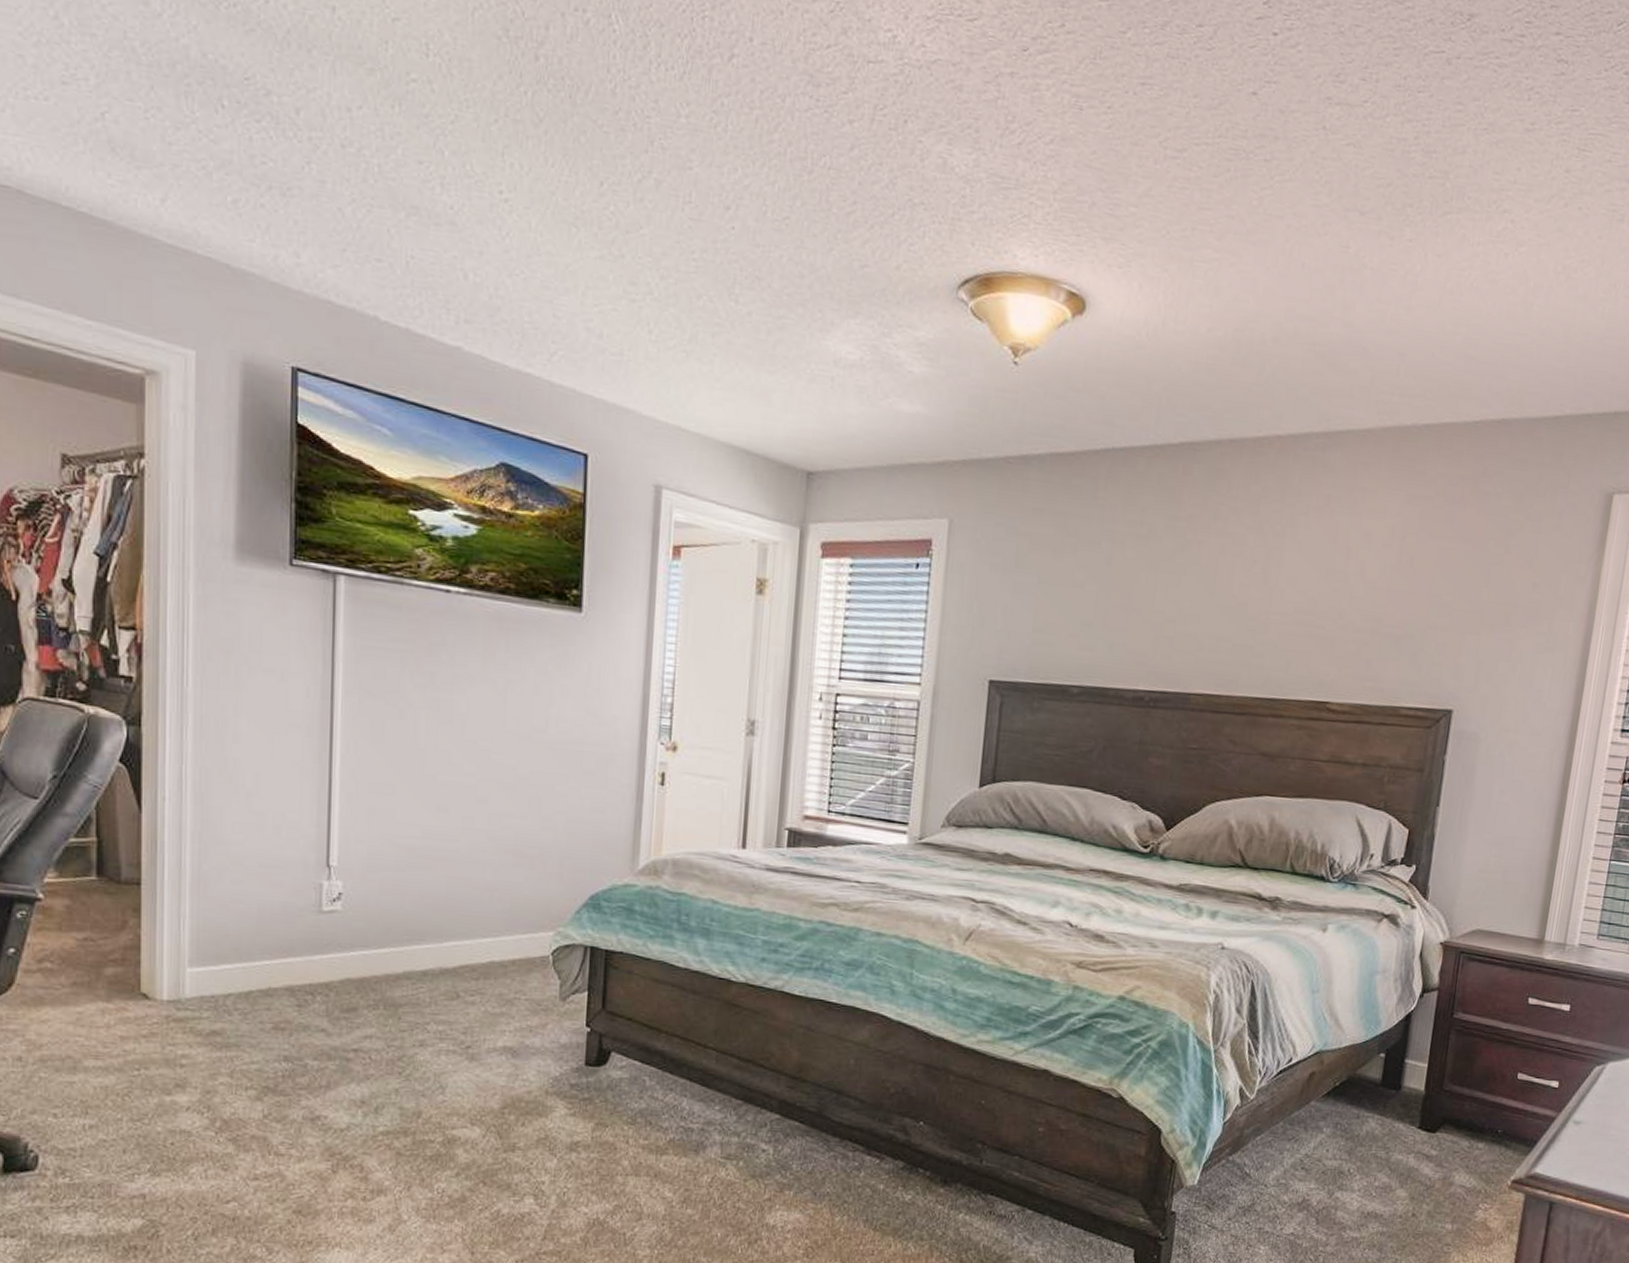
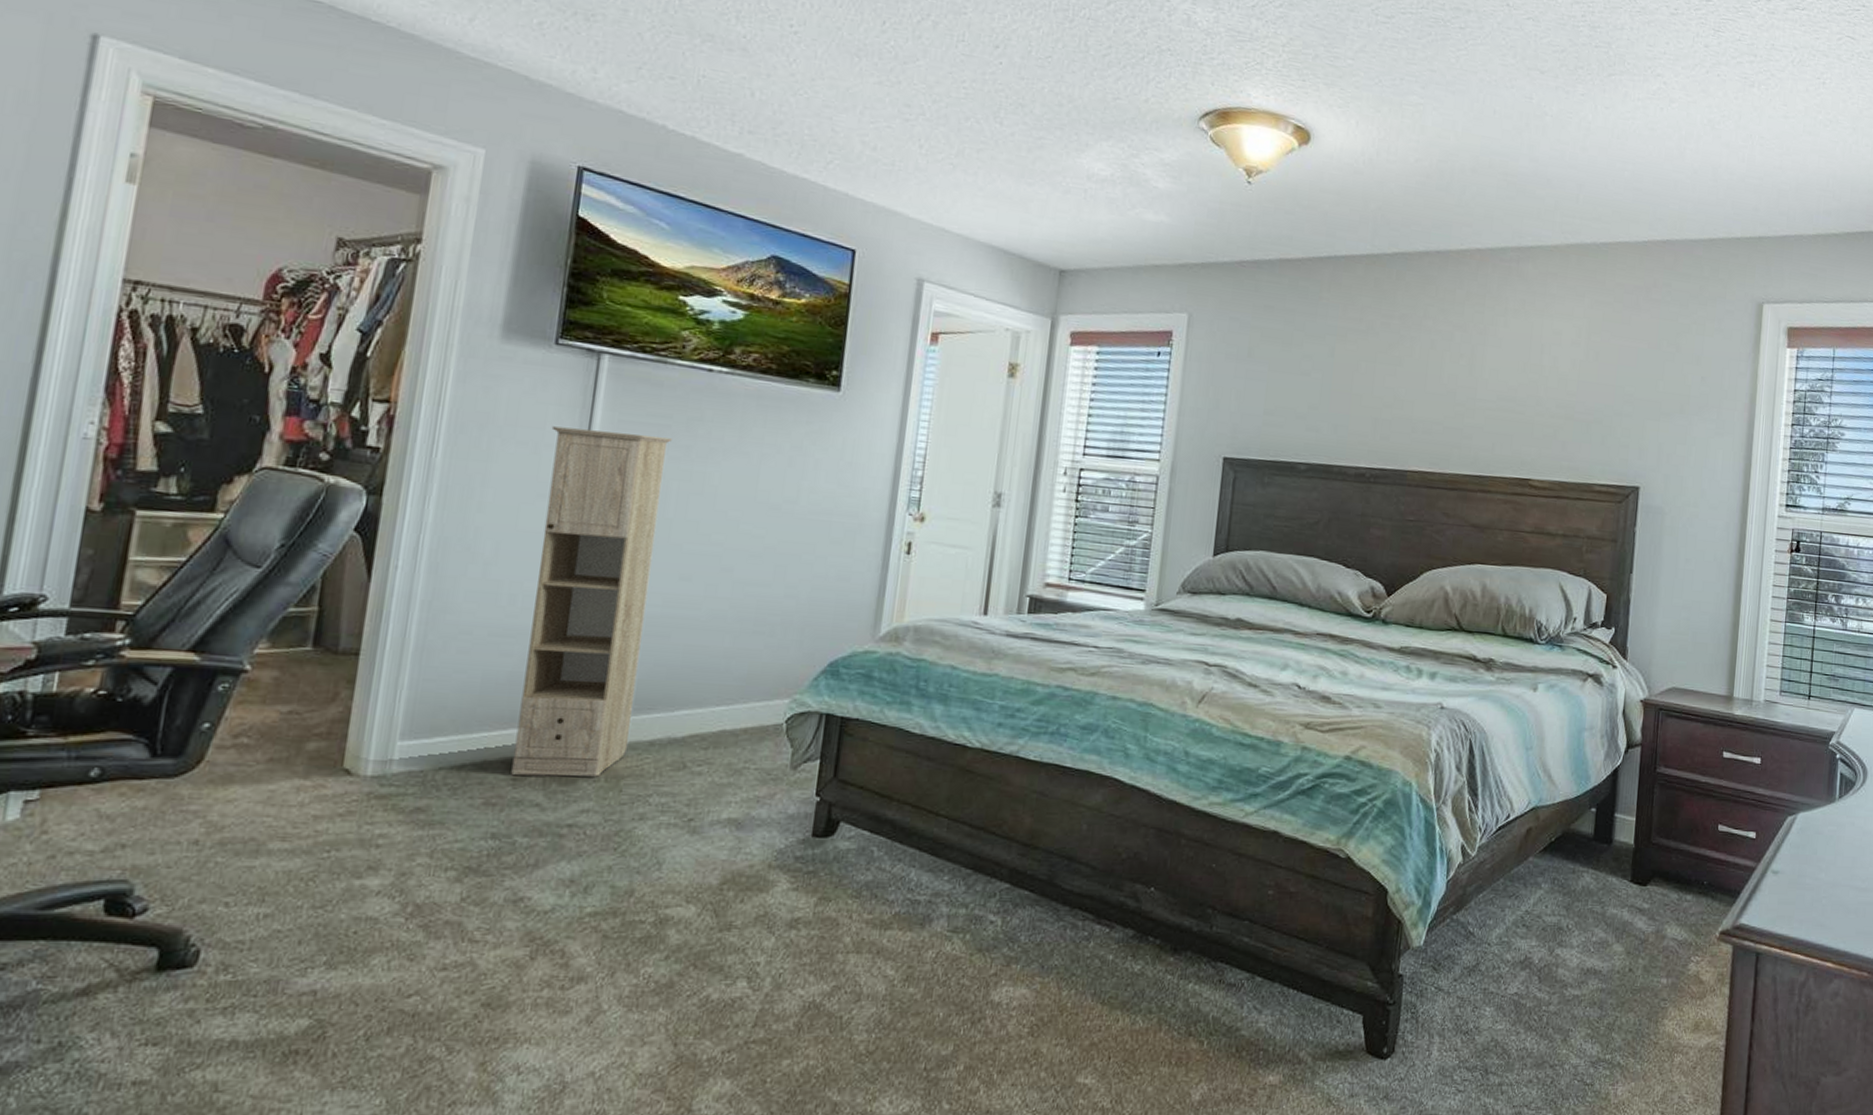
storage cabinet: none [295,653,416,1005] -> present [511,426,672,777]

